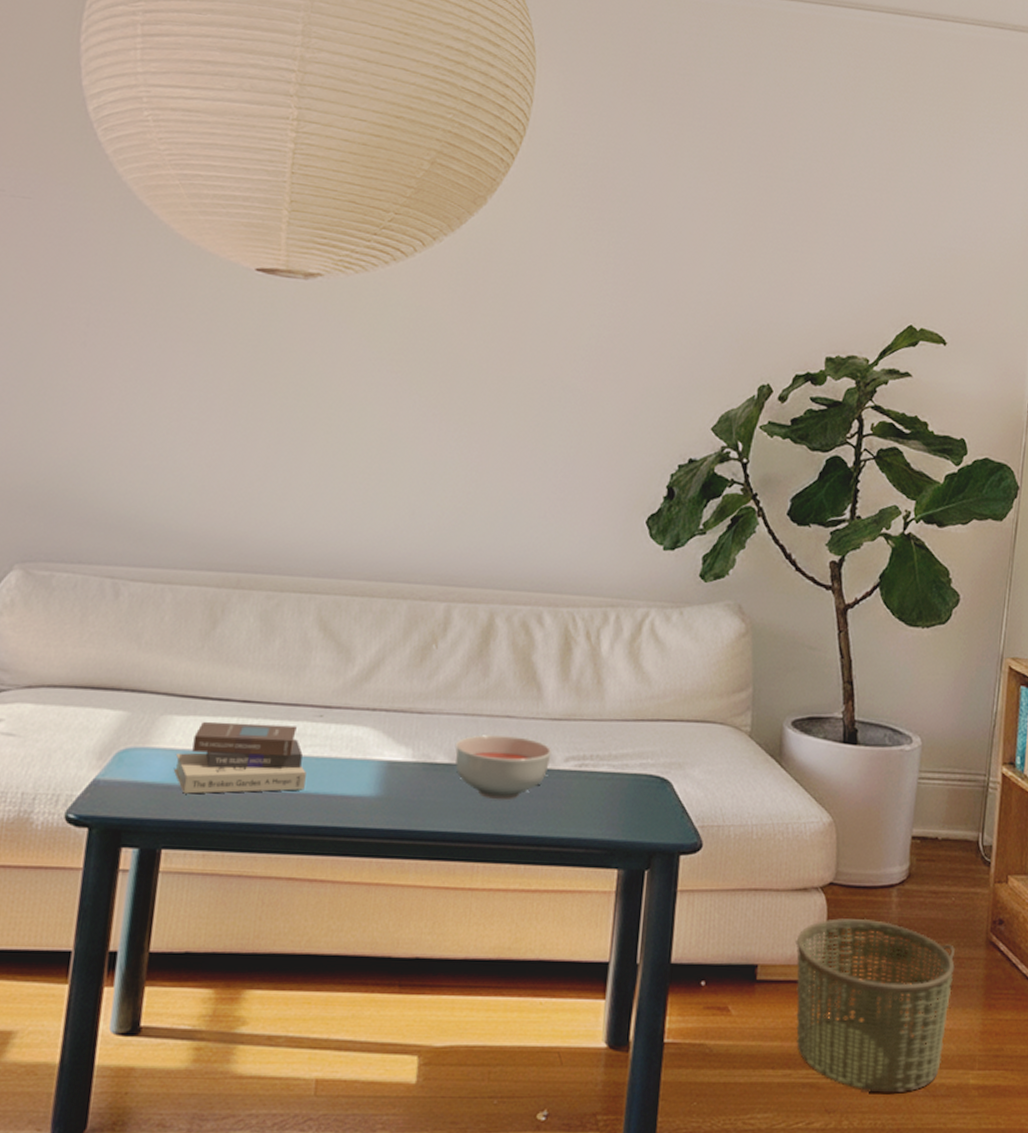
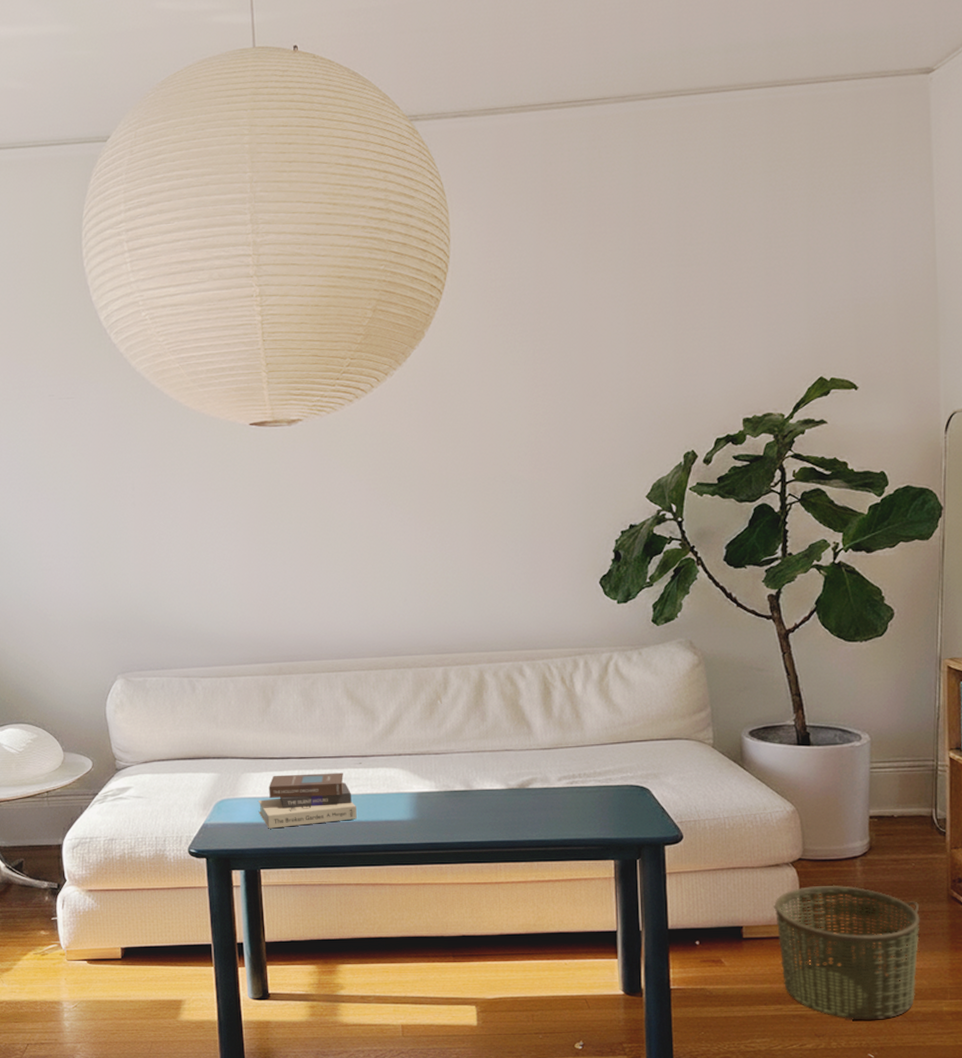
bowl: present [454,735,552,801] -> none [467,765,547,815]

